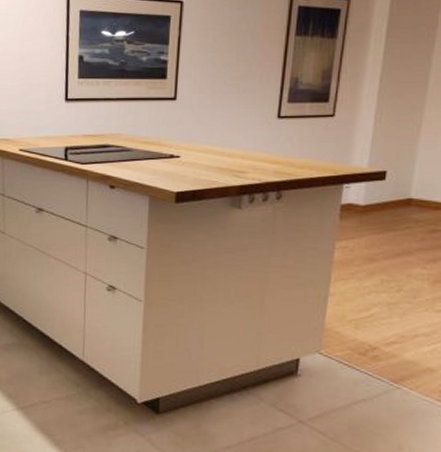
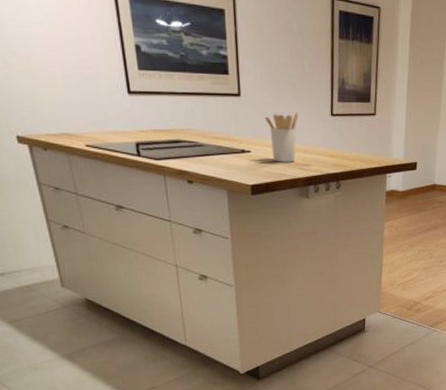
utensil holder: none [199,115,238,169] -> present [264,112,298,162]

